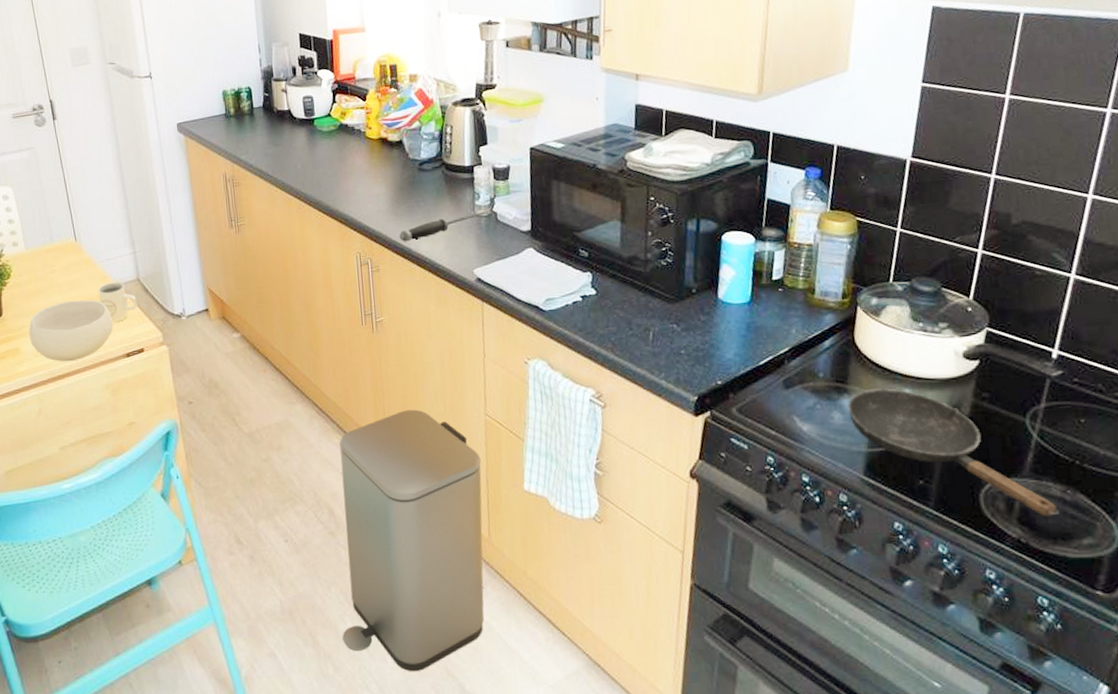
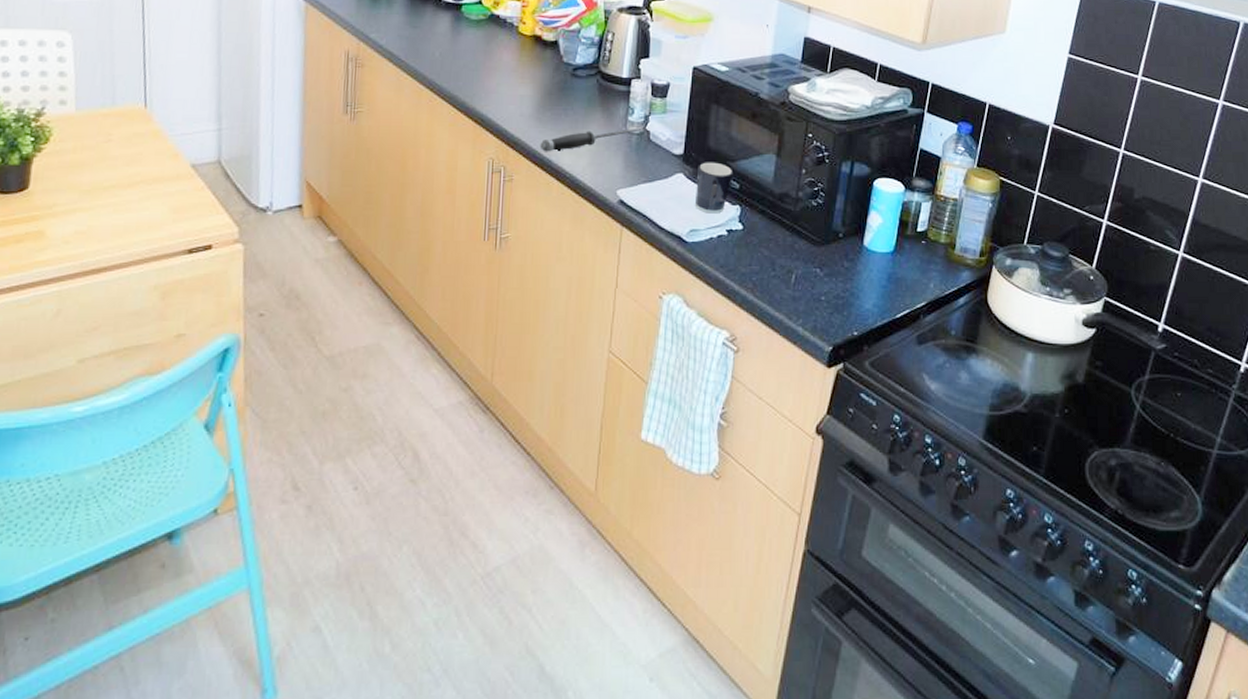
bowl: present [28,300,114,362] -> none [60,178,178,253]
mug: present [97,282,138,322] -> none [162,162,214,210]
pedal bin: present [339,409,485,671] -> none [407,340,598,649]
mug: none [546,234,581,283] -> present [694,162,733,214]
frying pan: present [848,388,1059,517] -> none [975,350,1152,489]

